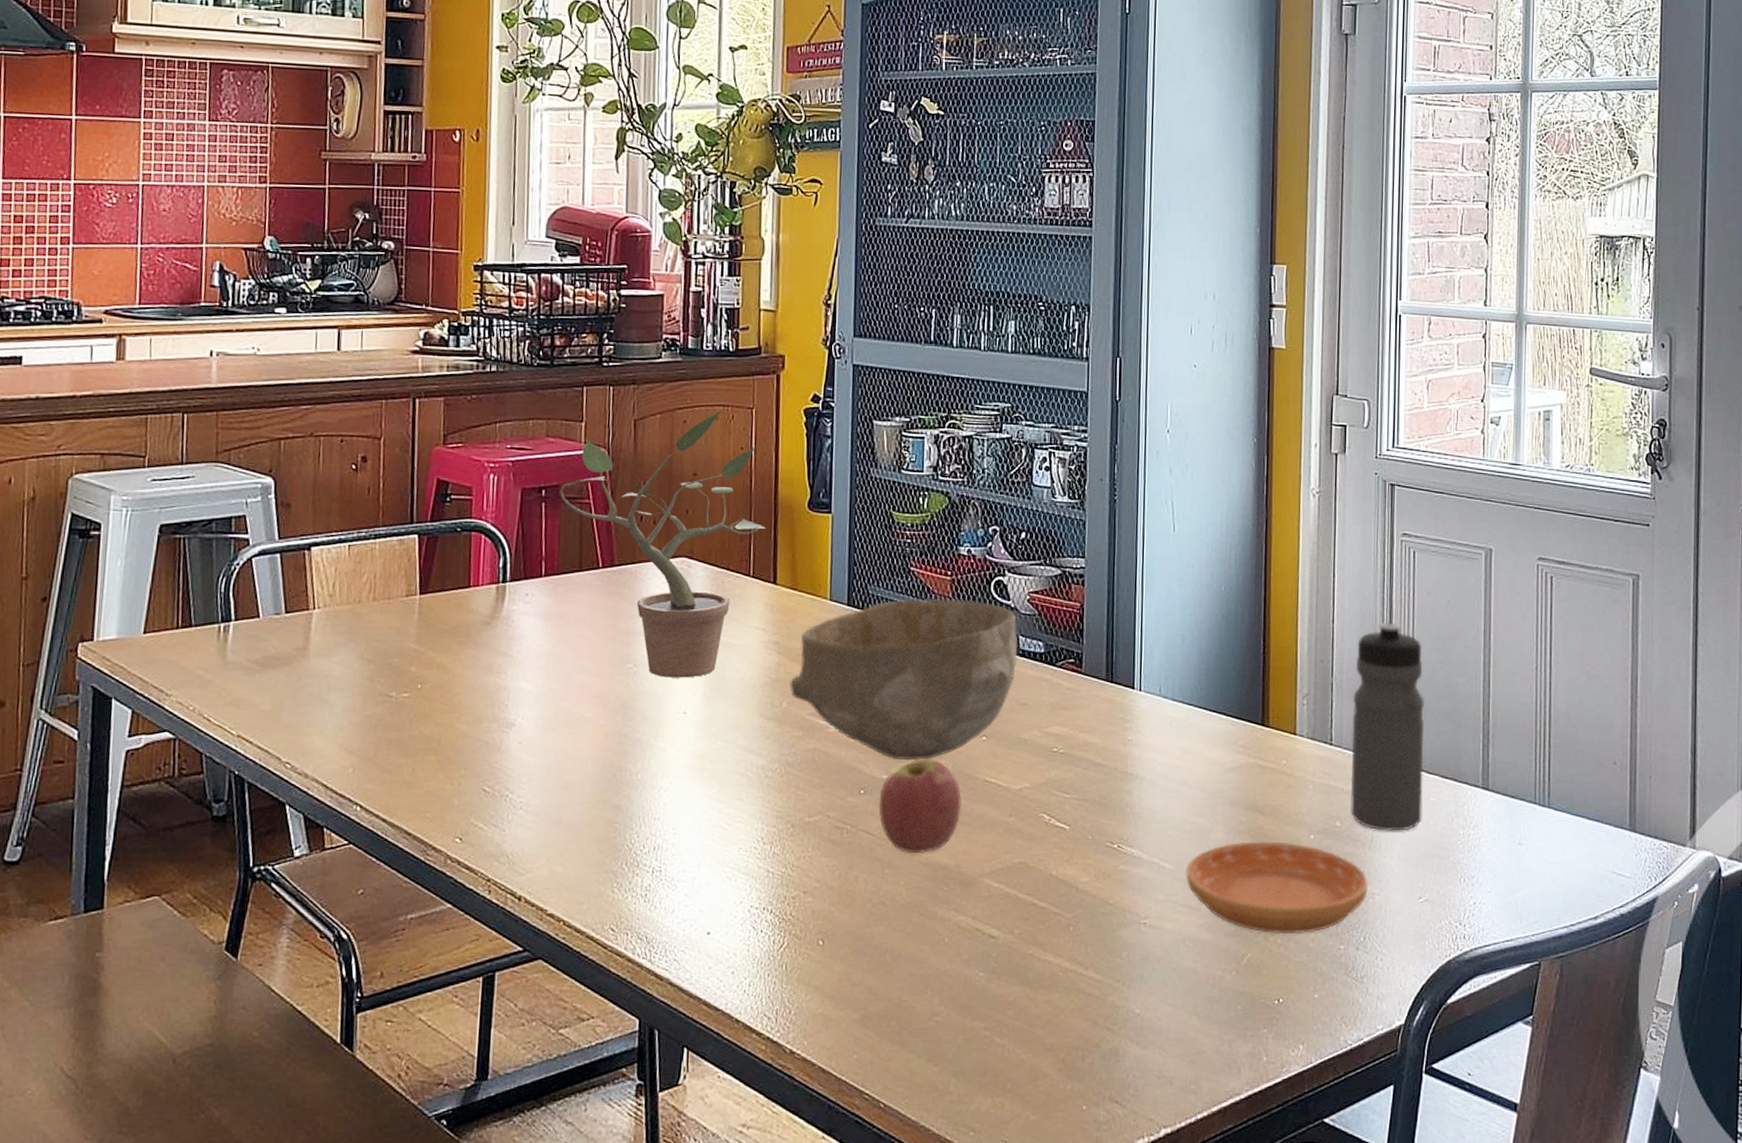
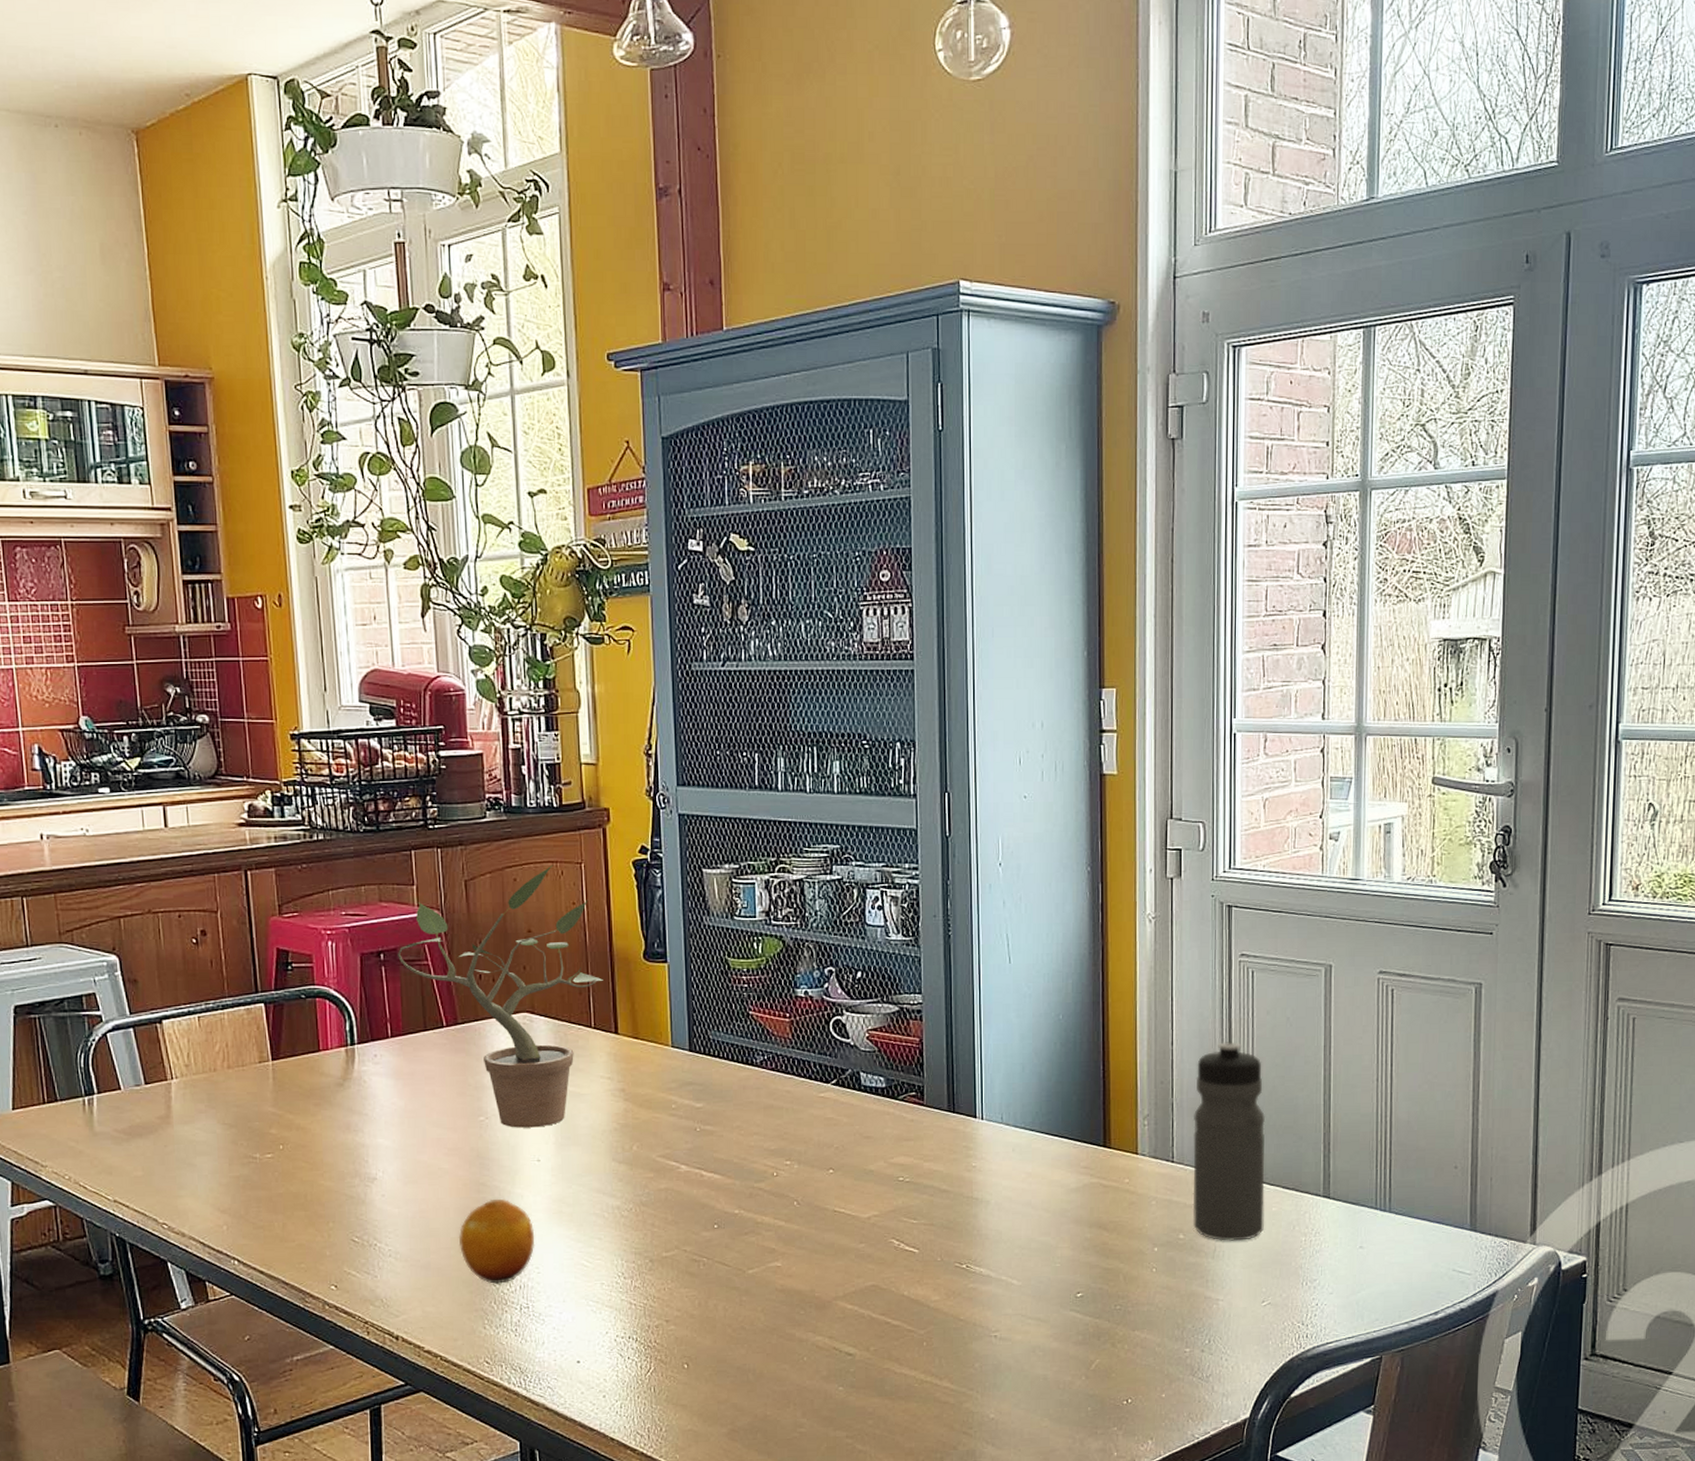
fruit: none [594,752,674,844] -> present [458,1198,535,1284]
bowl: present [790,599,1018,761] -> none [638,1040,860,1196]
apple: present [878,758,963,854] -> none [732,1192,814,1282]
saucer: present [1186,841,1369,933] -> none [1033,1255,1213,1340]

